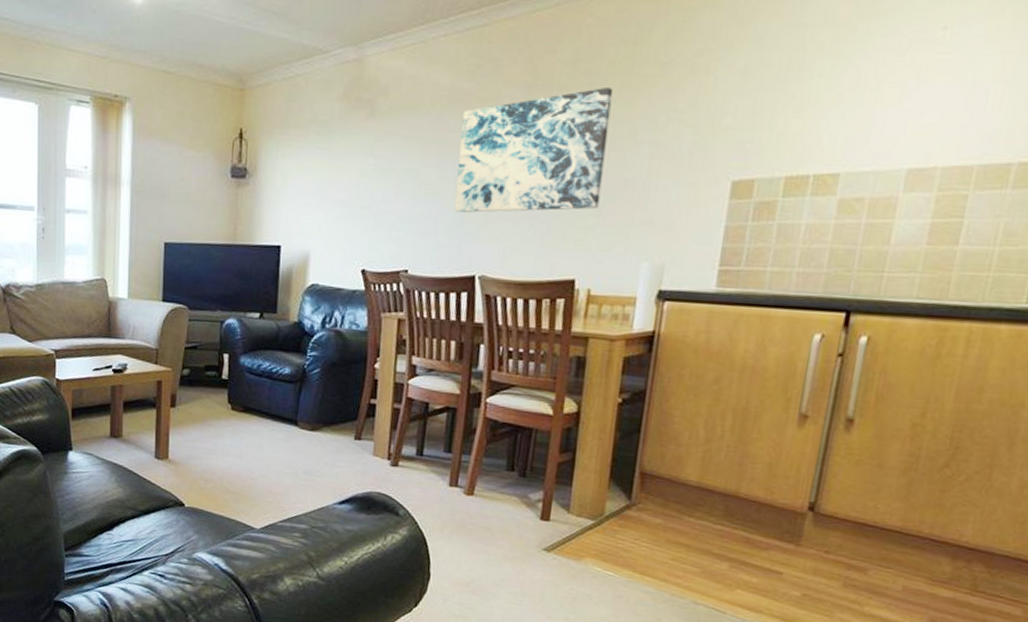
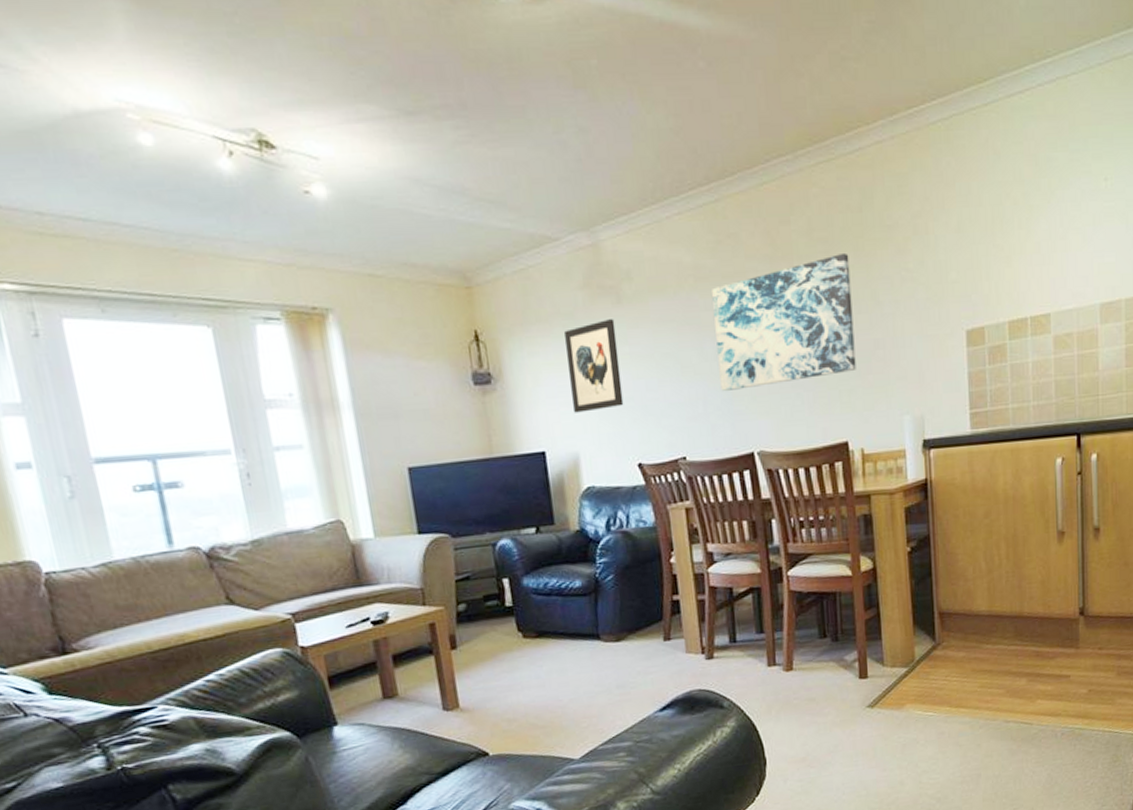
wall art: none [313,131,365,215] -> present [564,319,624,413]

